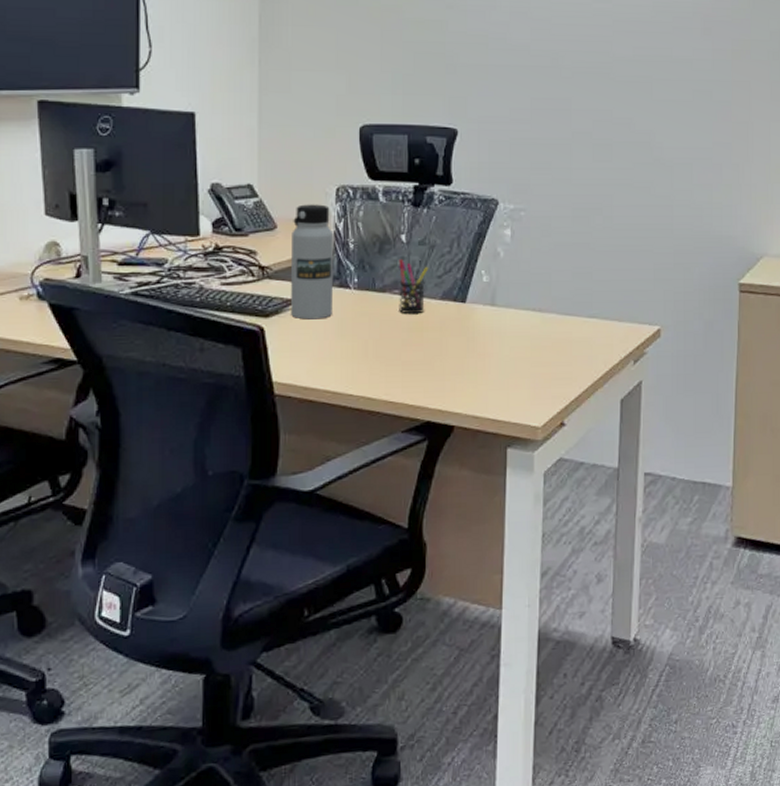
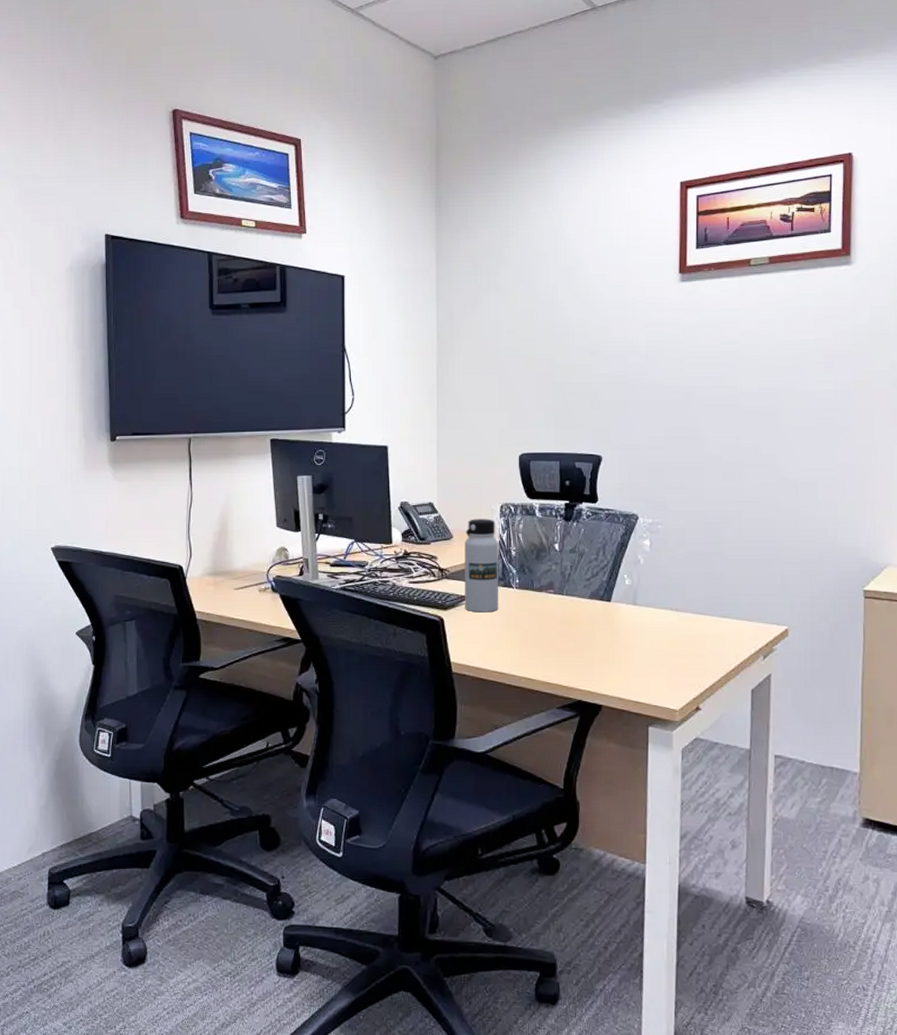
pen holder: present [398,259,429,315] -> none [552,564,579,611]

